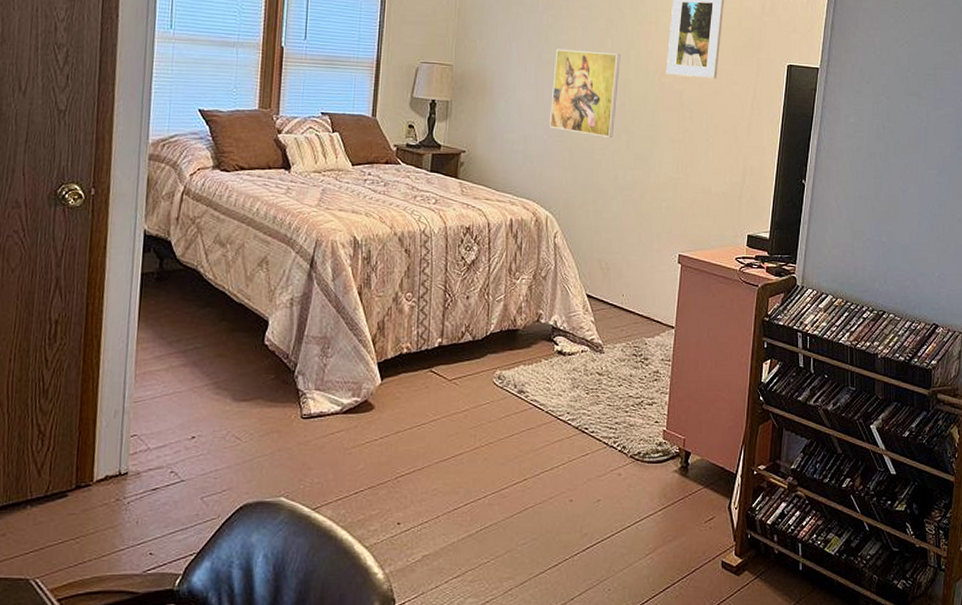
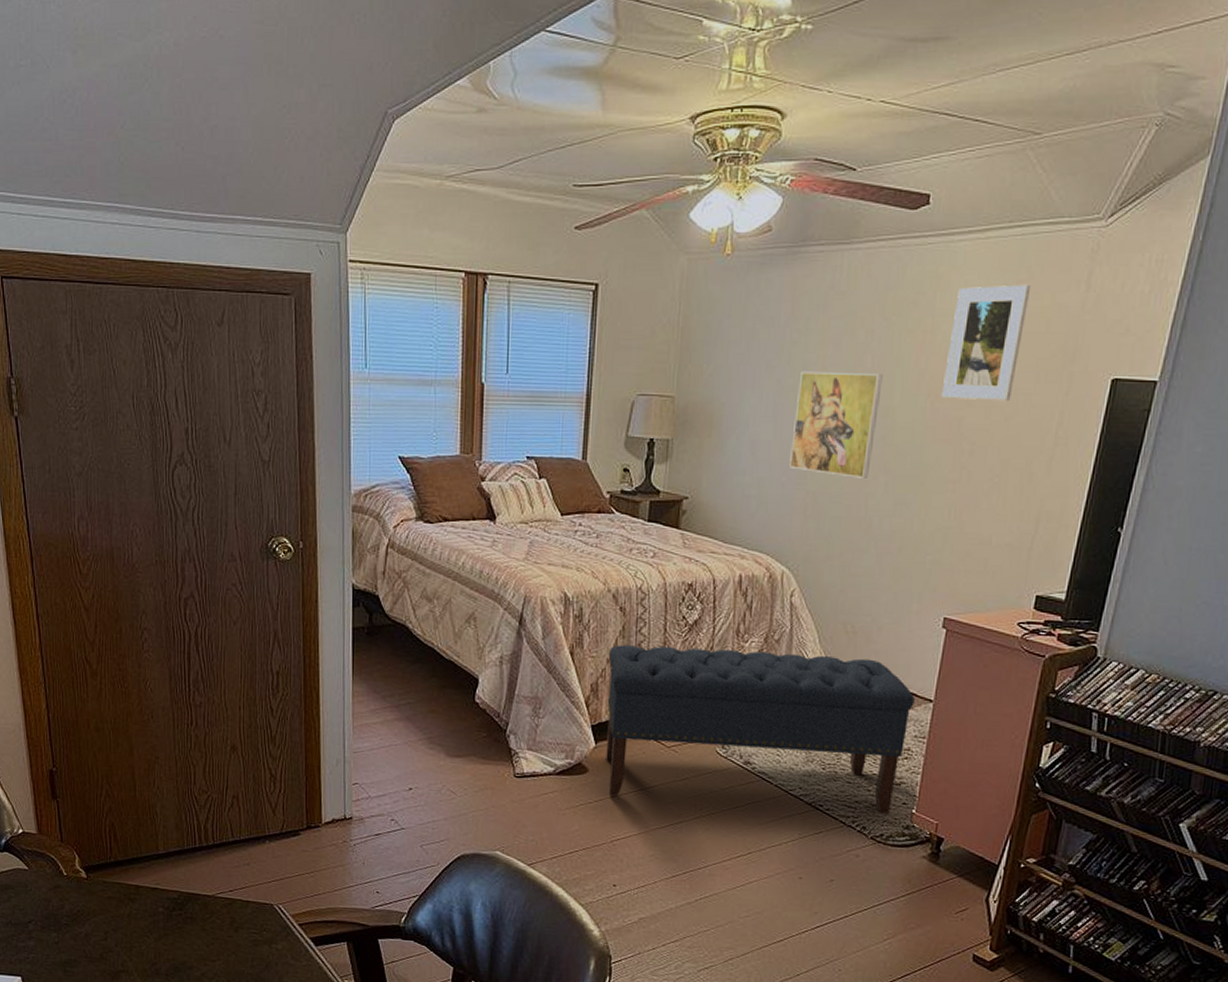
bench: none [391,284,660,432] -> present [606,645,915,814]

